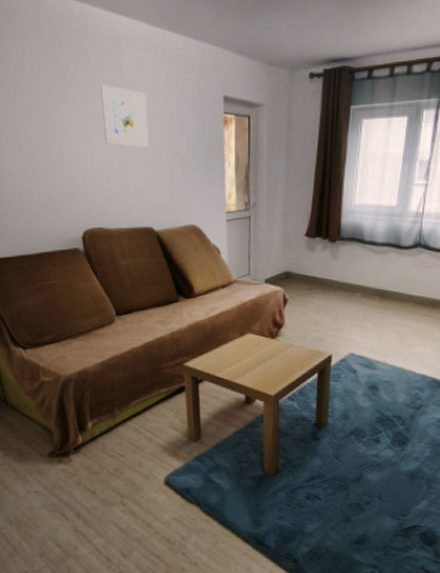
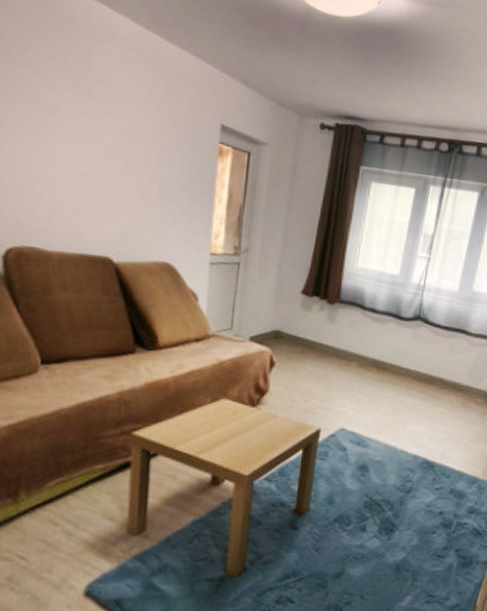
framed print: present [100,85,148,147] -> none [56,75,123,161]

